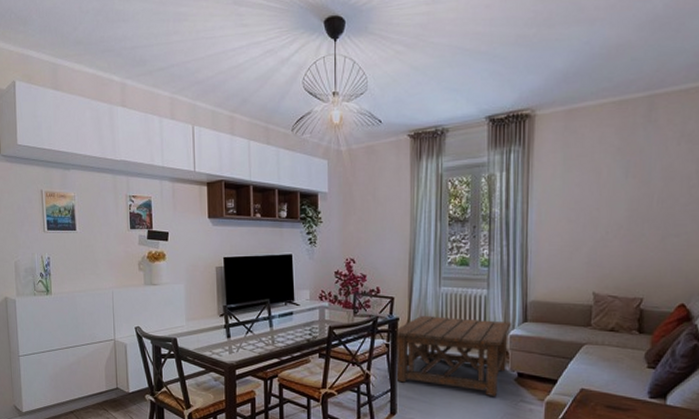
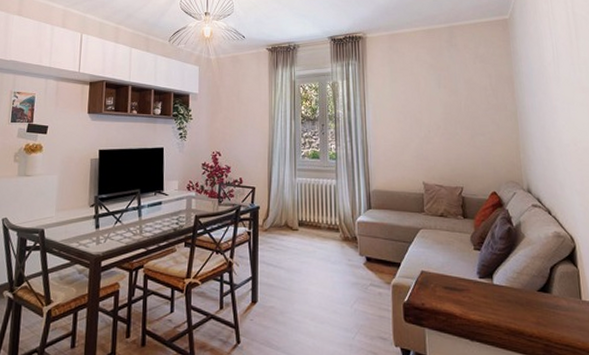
coffee table: present [395,316,512,396] -> none [256,205,358,281]

